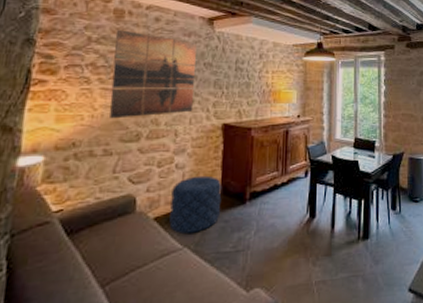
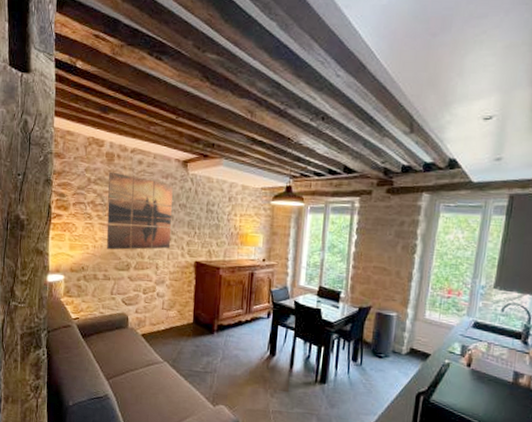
pouf: present [169,175,223,234] -> none [153,304,195,351]

